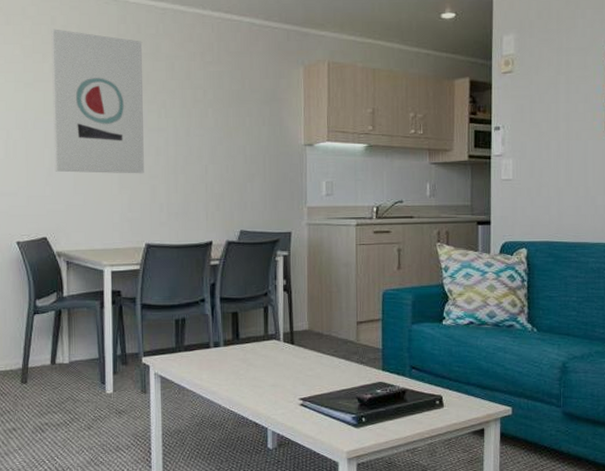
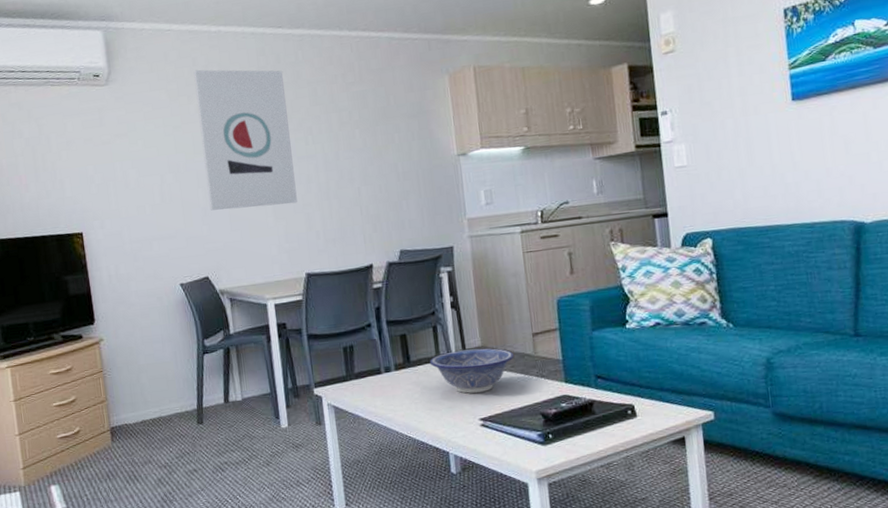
decorative bowl: none [257,332,338,374] -> present [429,348,515,394]

